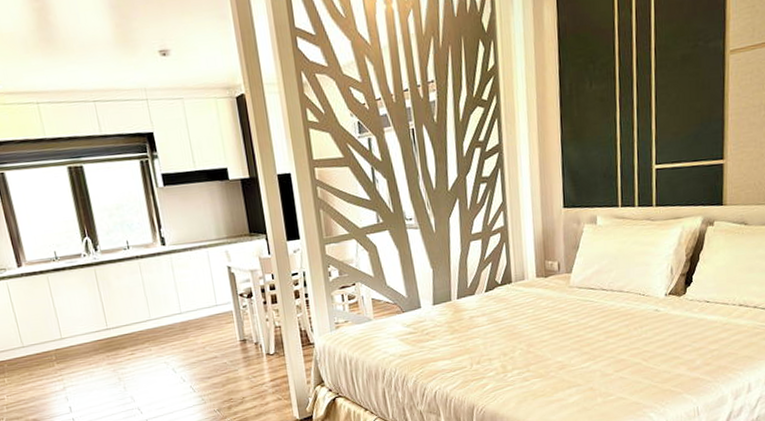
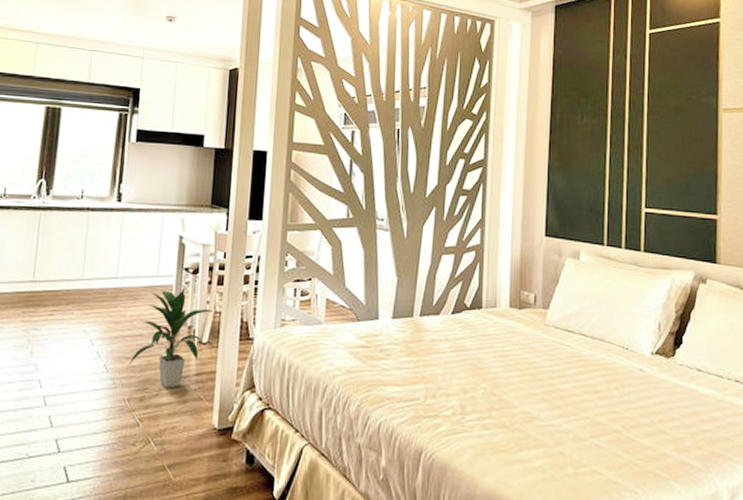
indoor plant: none [210,312,275,396] -> present [128,288,215,388]

